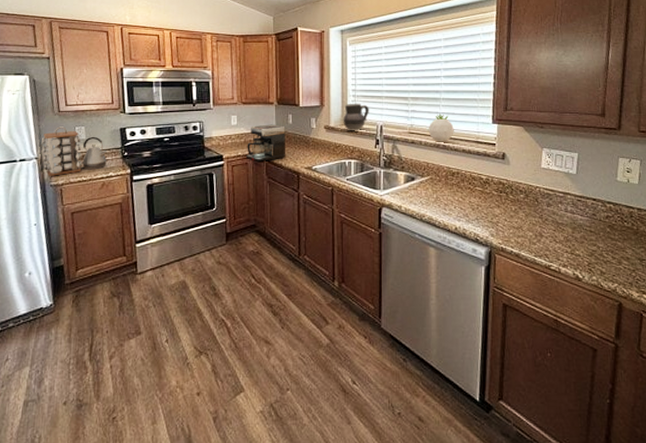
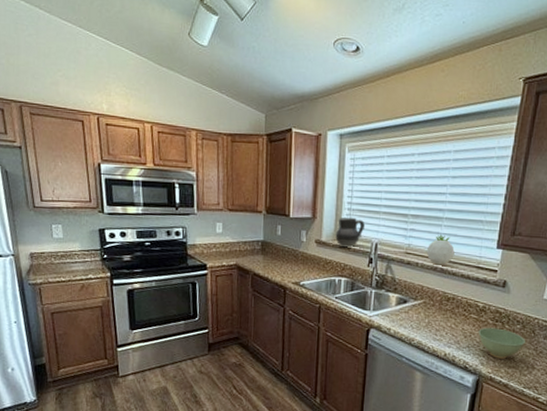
spice rack: present [42,126,82,176] -> none [18,223,61,275]
kettle: present [82,136,107,170] -> none [60,235,86,271]
coffee maker: present [245,124,286,163] -> none [230,234,274,275]
bowl: none [484,199,530,229] -> present [478,327,525,359]

